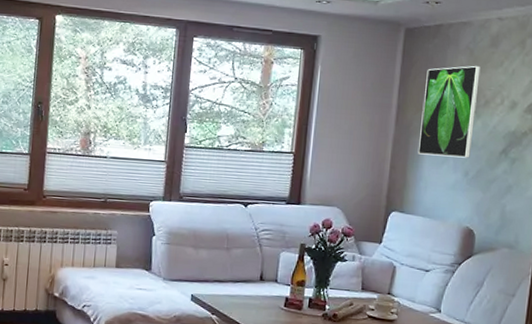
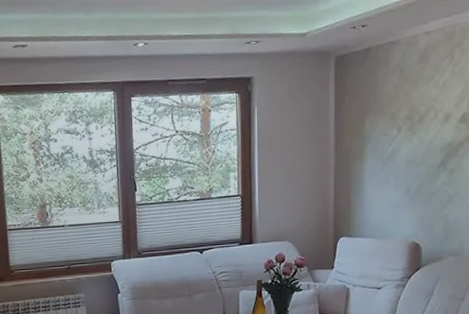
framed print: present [417,65,481,158] -> none [359,83,412,179]

